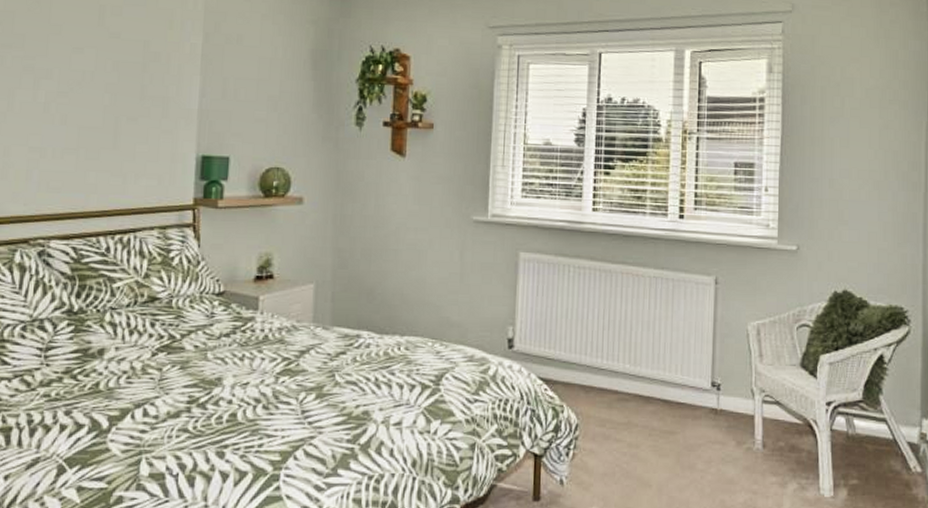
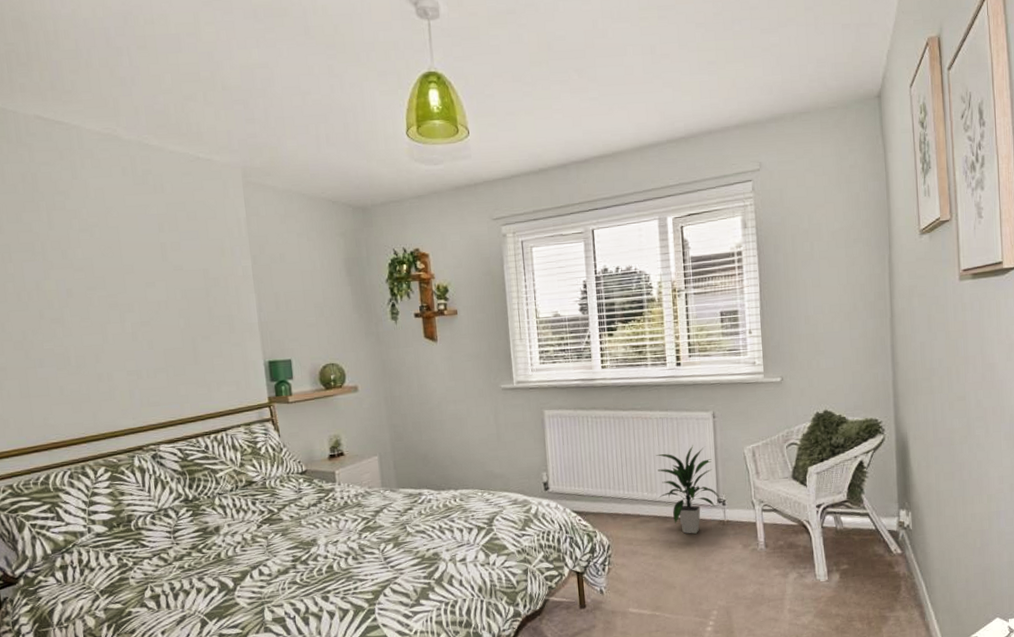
indoor plant: none [642,313,716,422] -> present [655,445,721,534]

